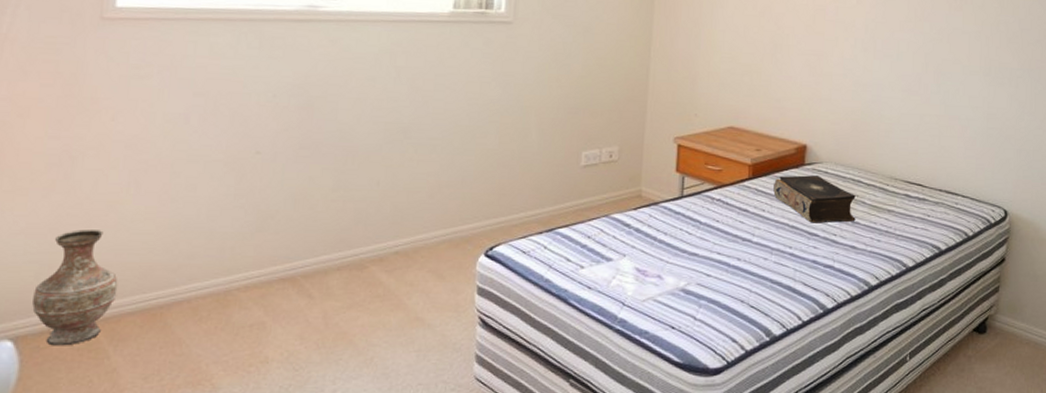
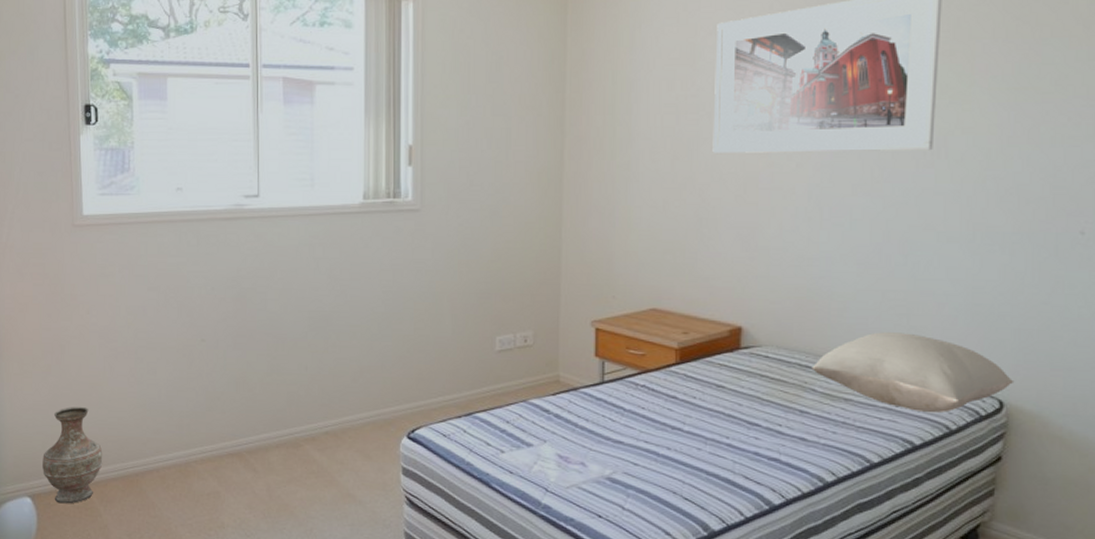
book: present [773,175,856,223] -> none [705,360,805,412]
pillow: none [862,151,1016,222] -> present [811,332,1015,413]

